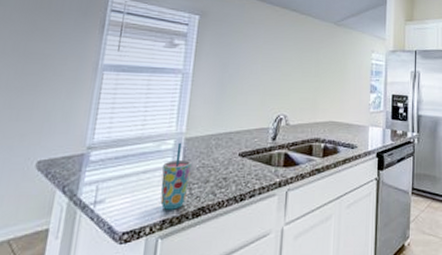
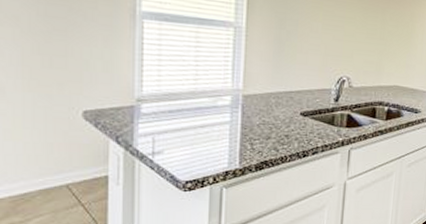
cup: present [160,142,191,210] -> none [221,99,251,163]

